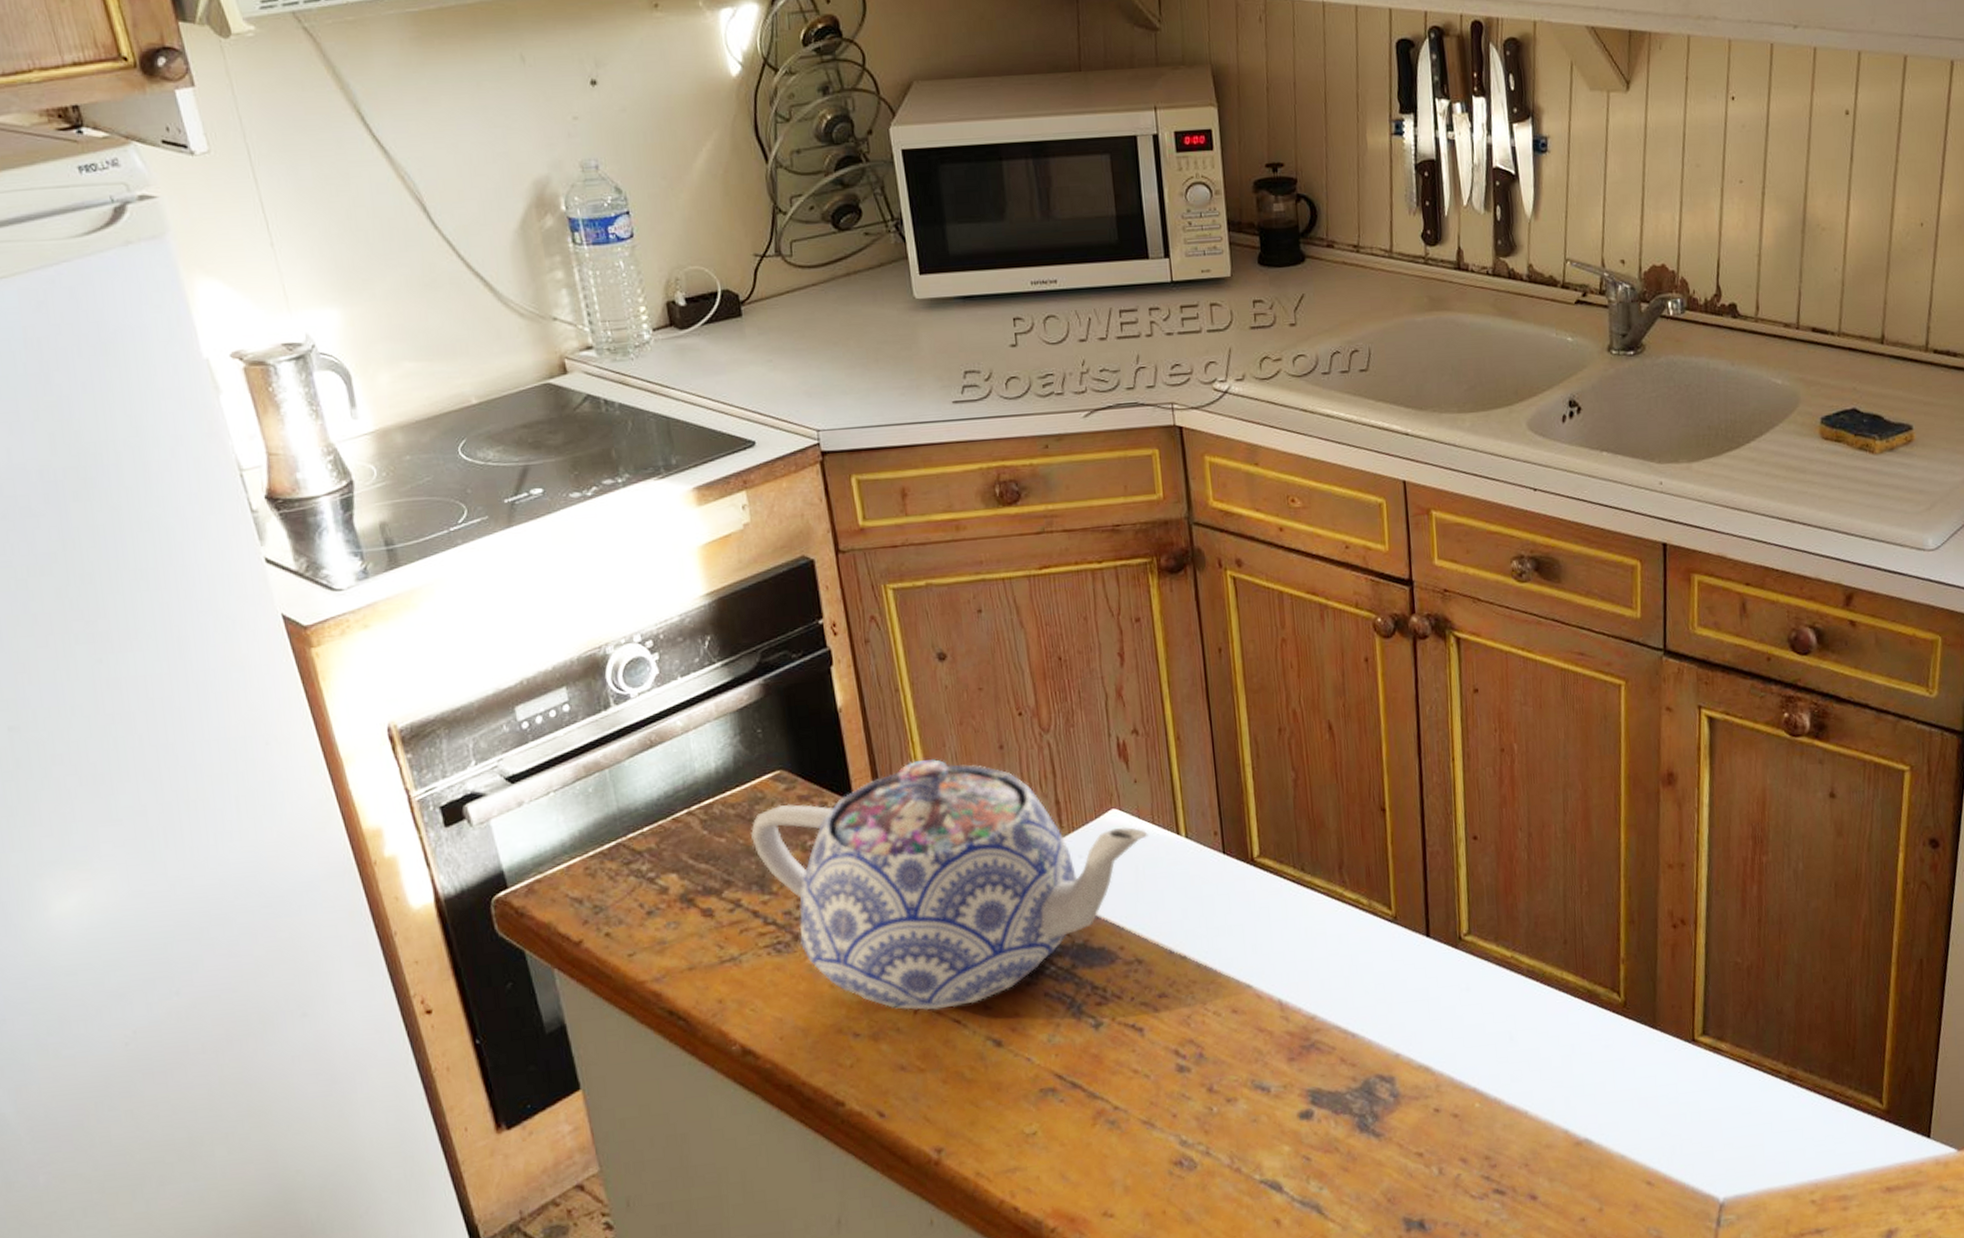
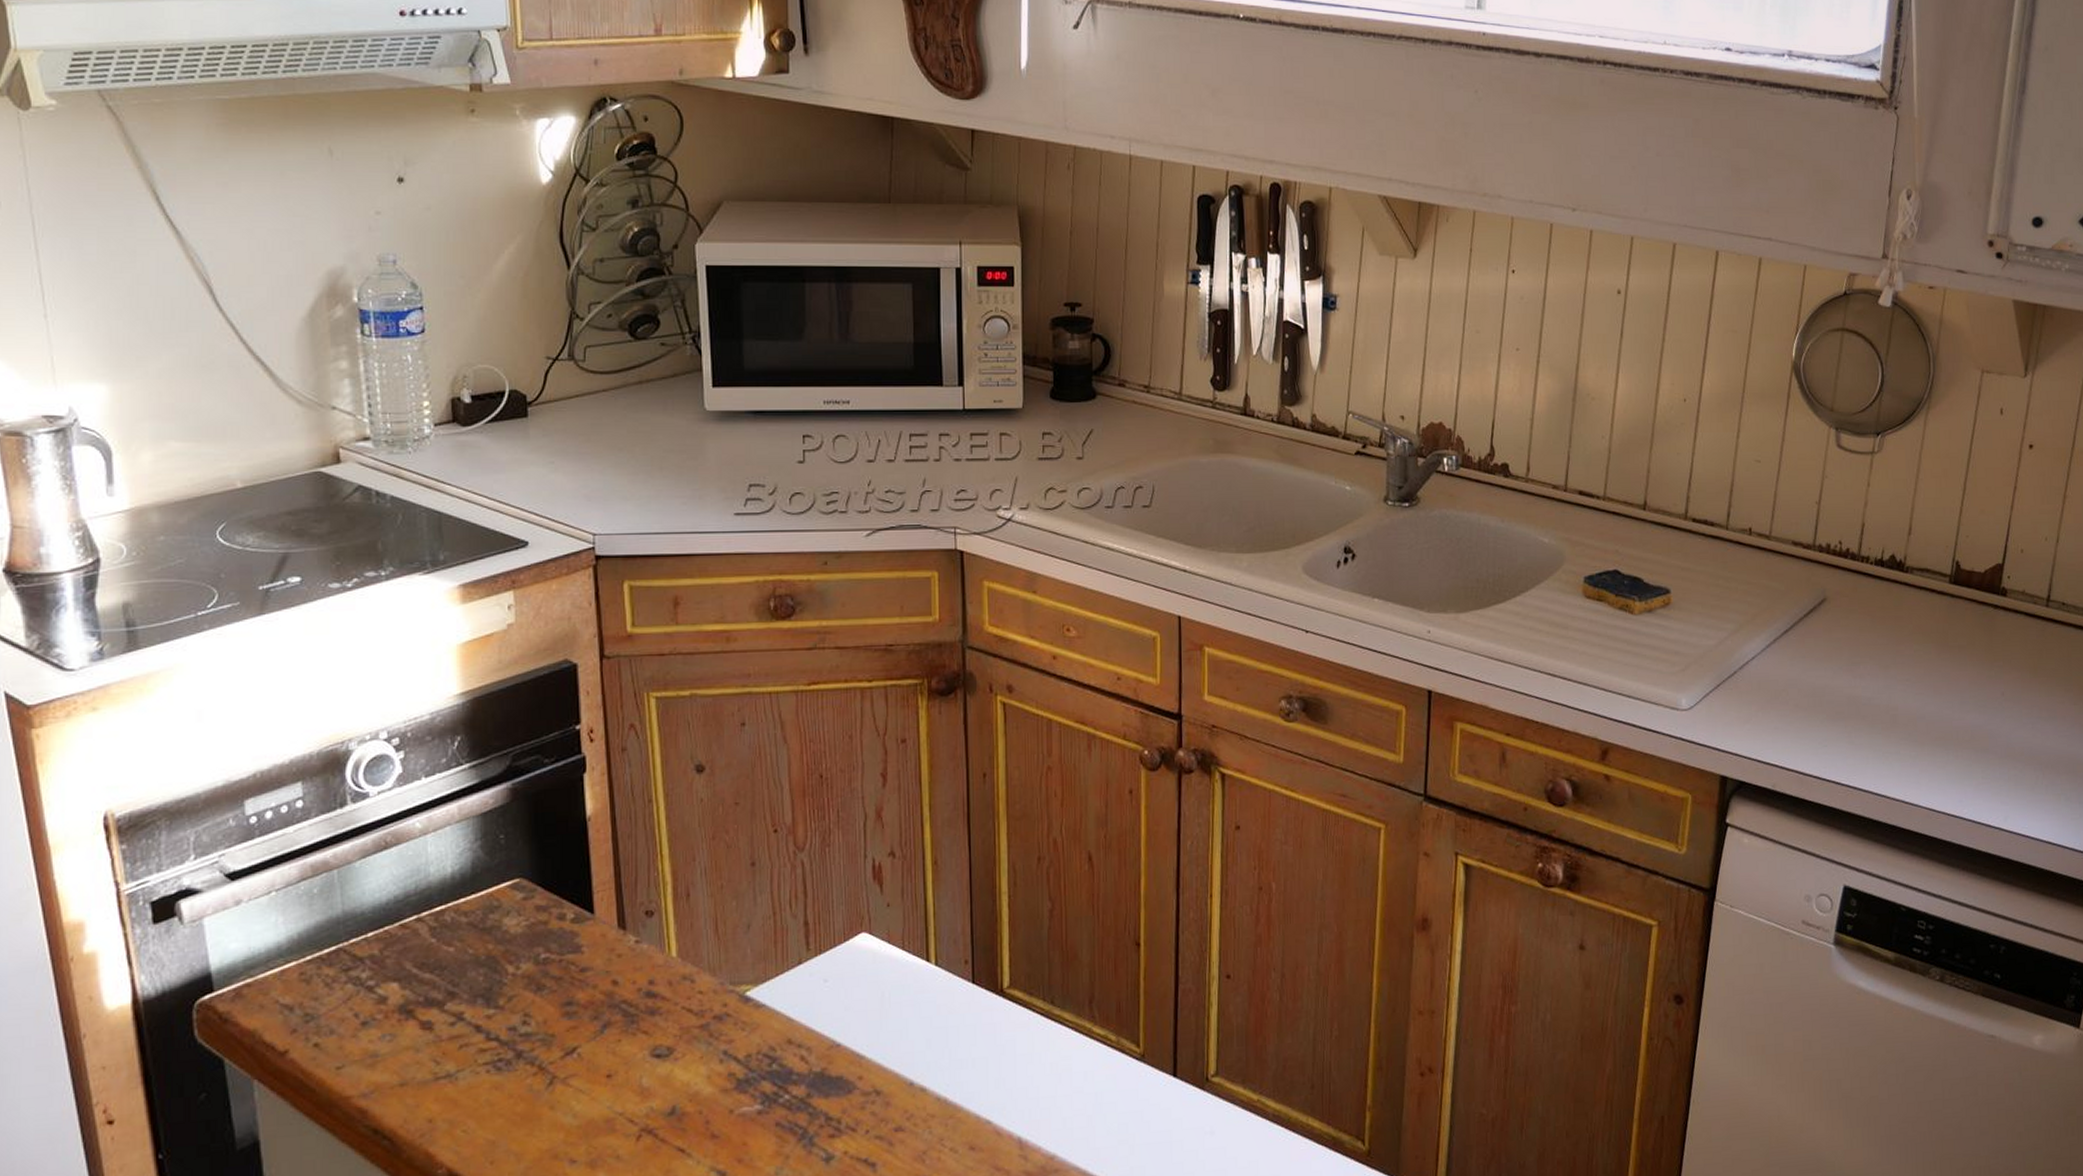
teapot: present [751,759,1148,1011] -> none [482,874,897,1138]

